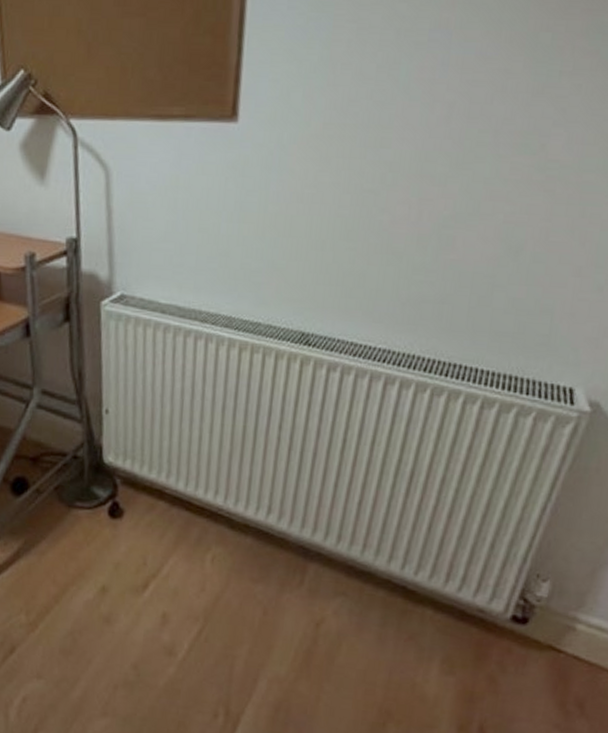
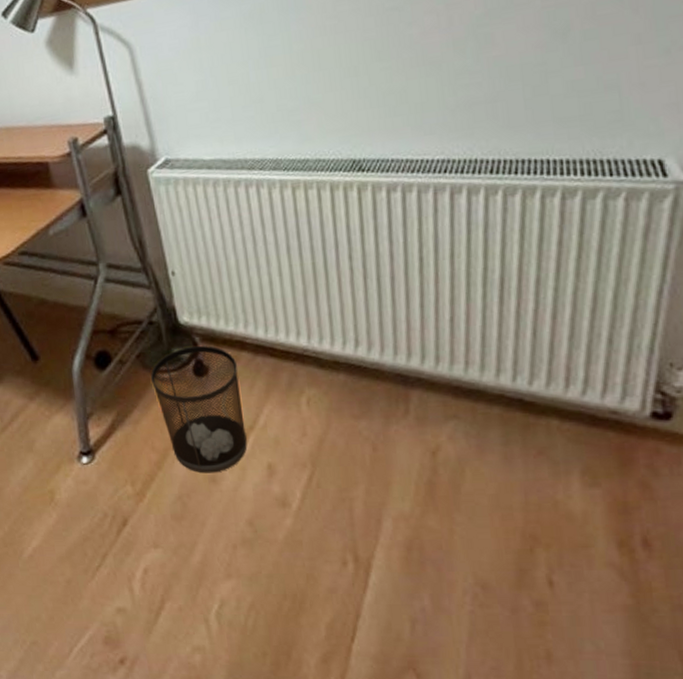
waste bin: none [65,487,152,614] -> present [151,345,247,473]

